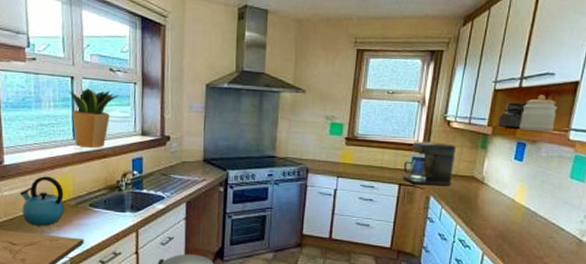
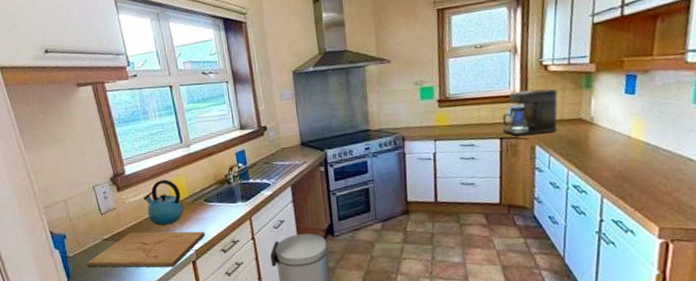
potted plant: present [66,88,121,149] -> none [168,92,216,150]
jar: present [498,102,527,130] -> none [601,31,633,63]
jar: present [520,95,557,132] -> none [626,19,669,63]

